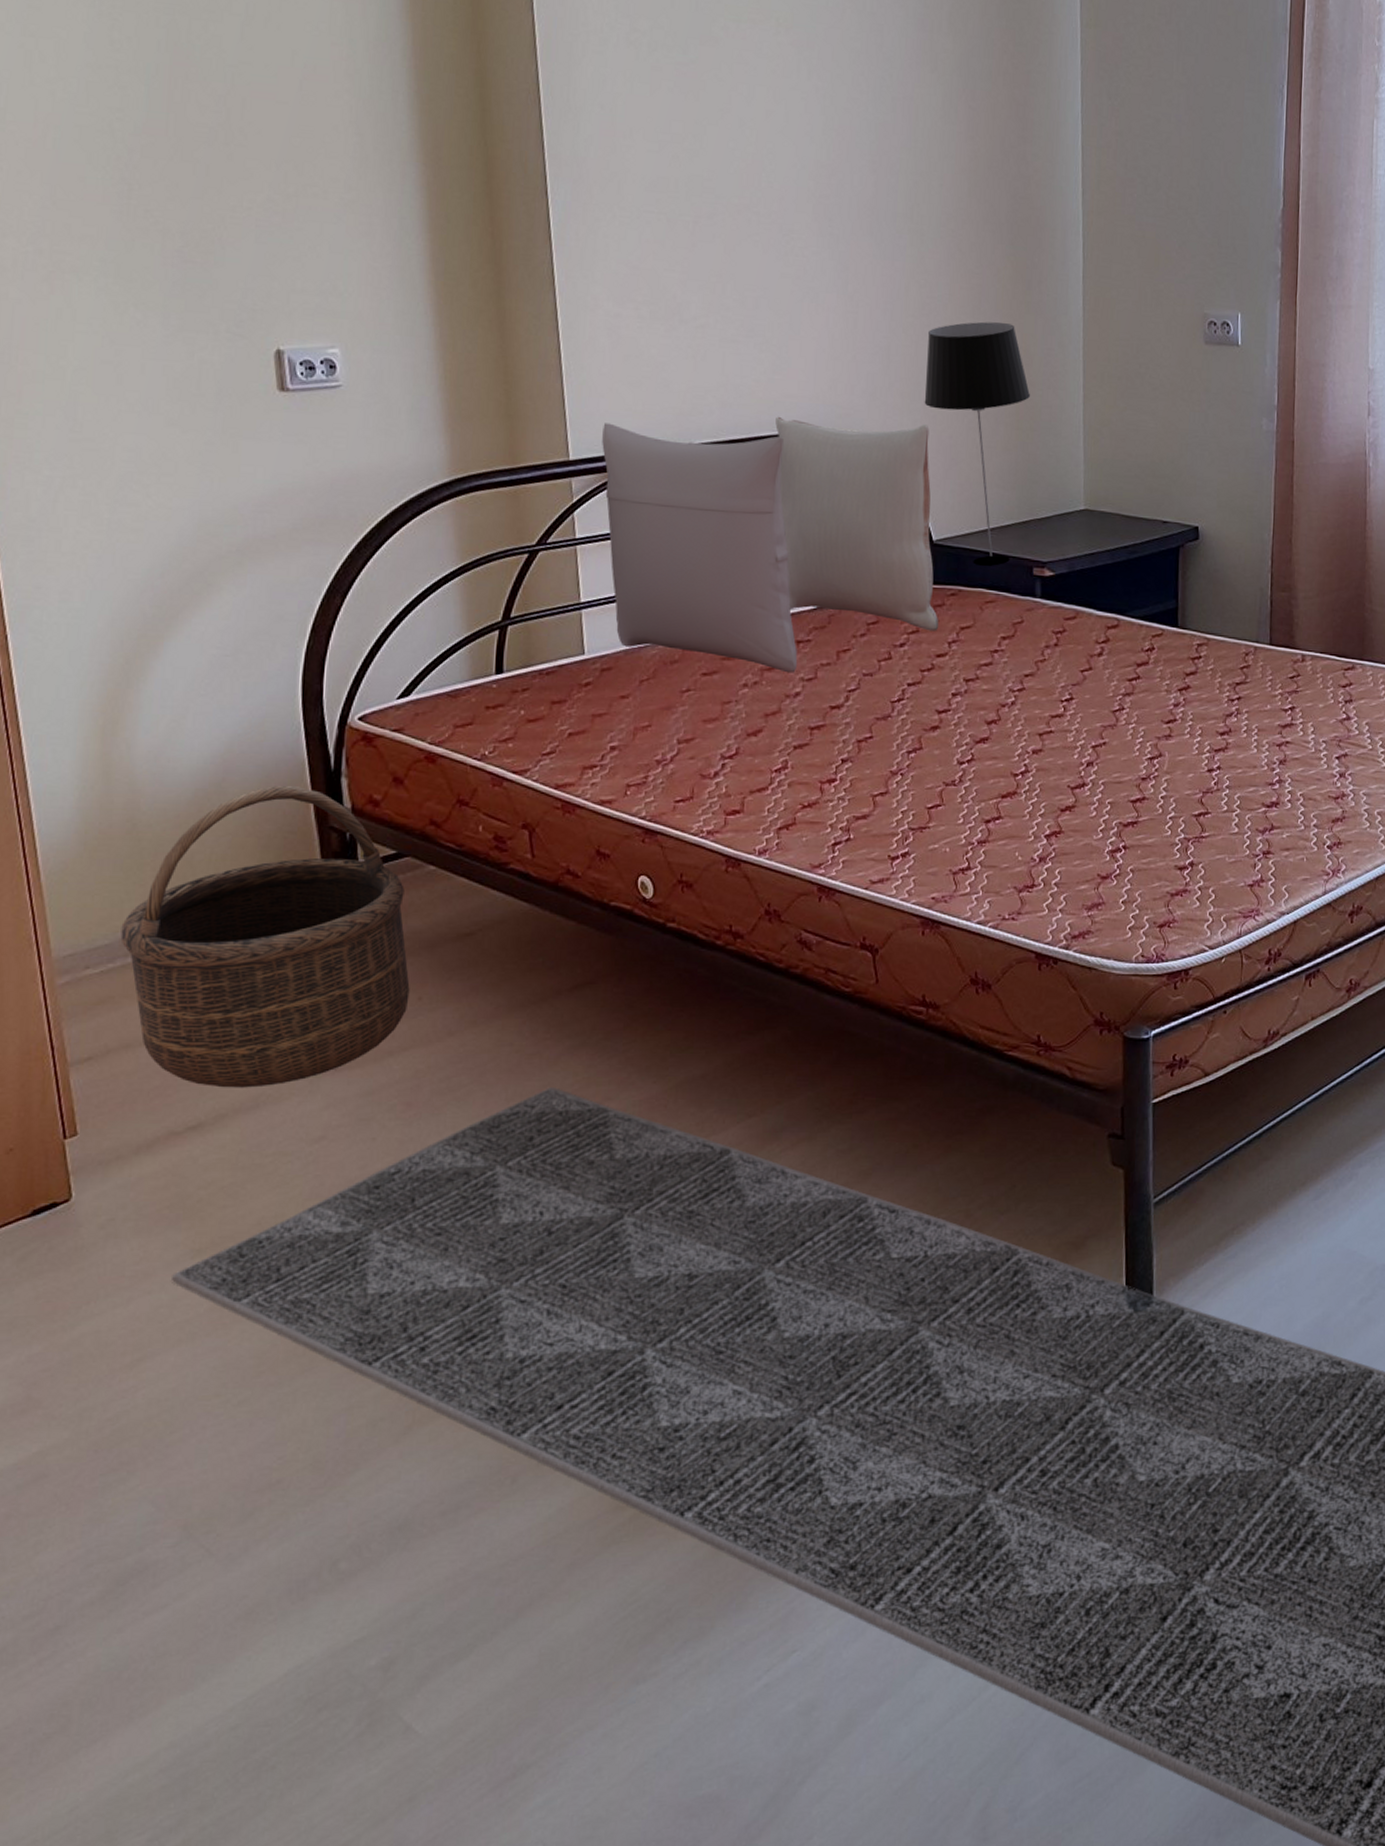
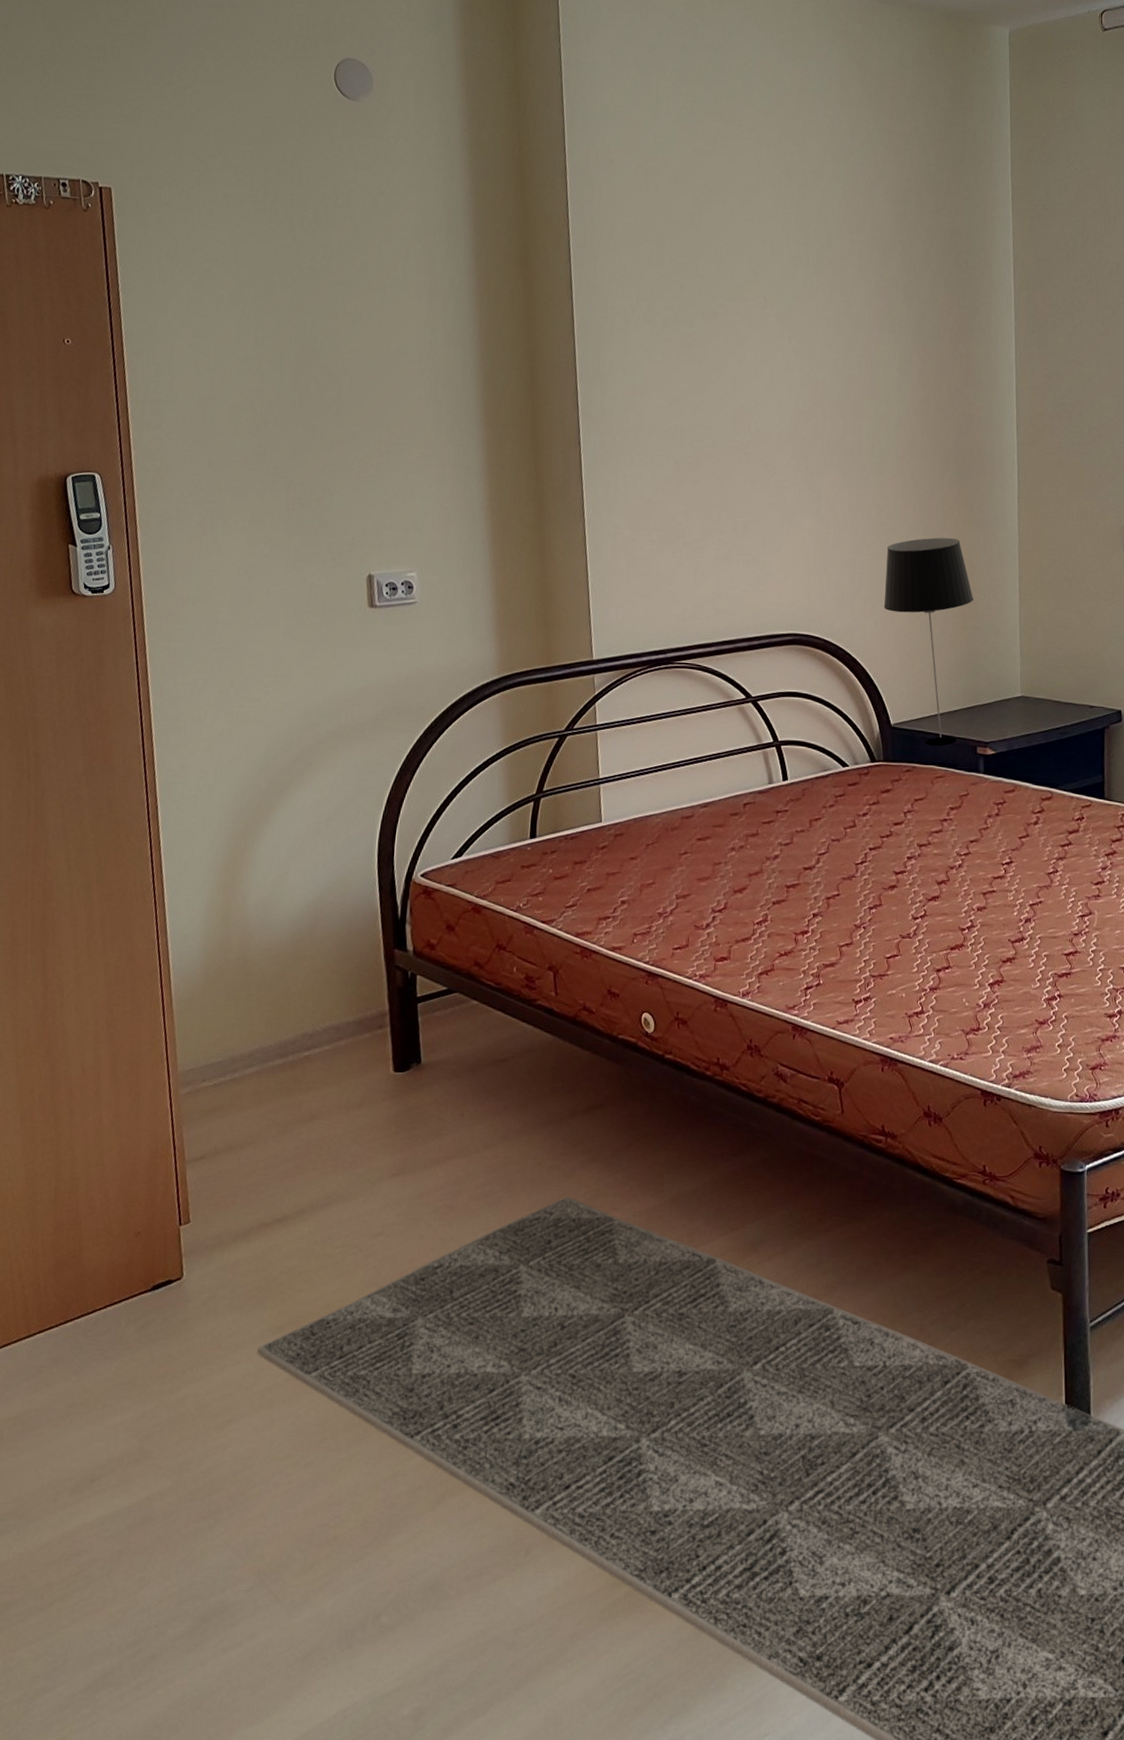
basket: present [120,785,410,1088] -> none [230,930,455,1188]
pillow: present [602,423,798,673] -> none [619,628,777,839]
pillow: present [775,416,938,631] -> none [760,620,896,803]

